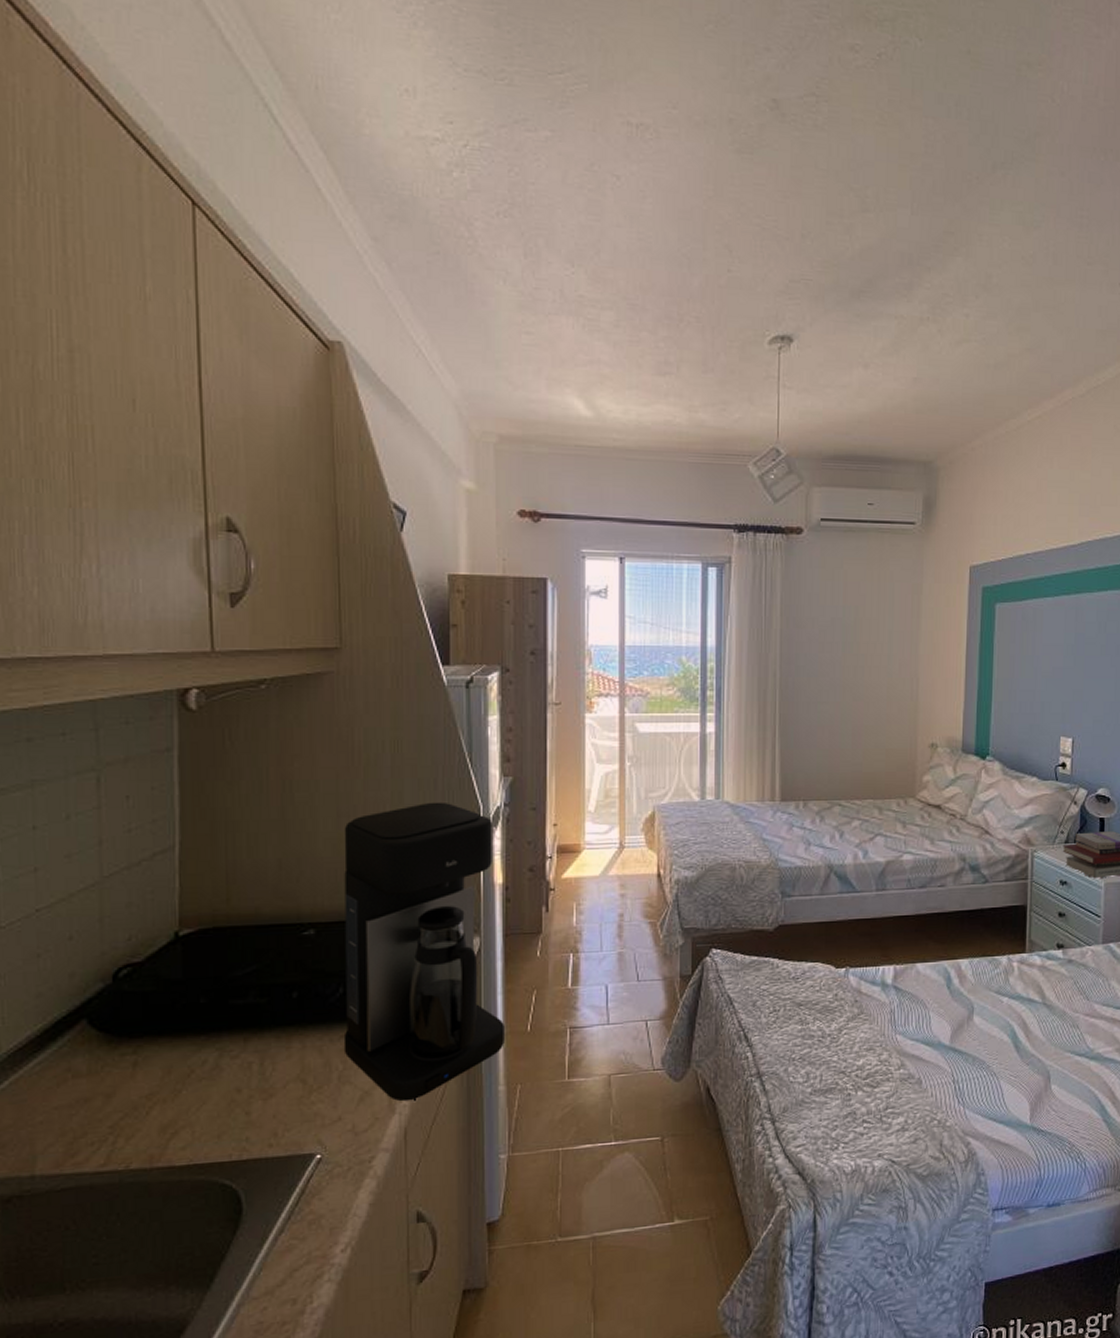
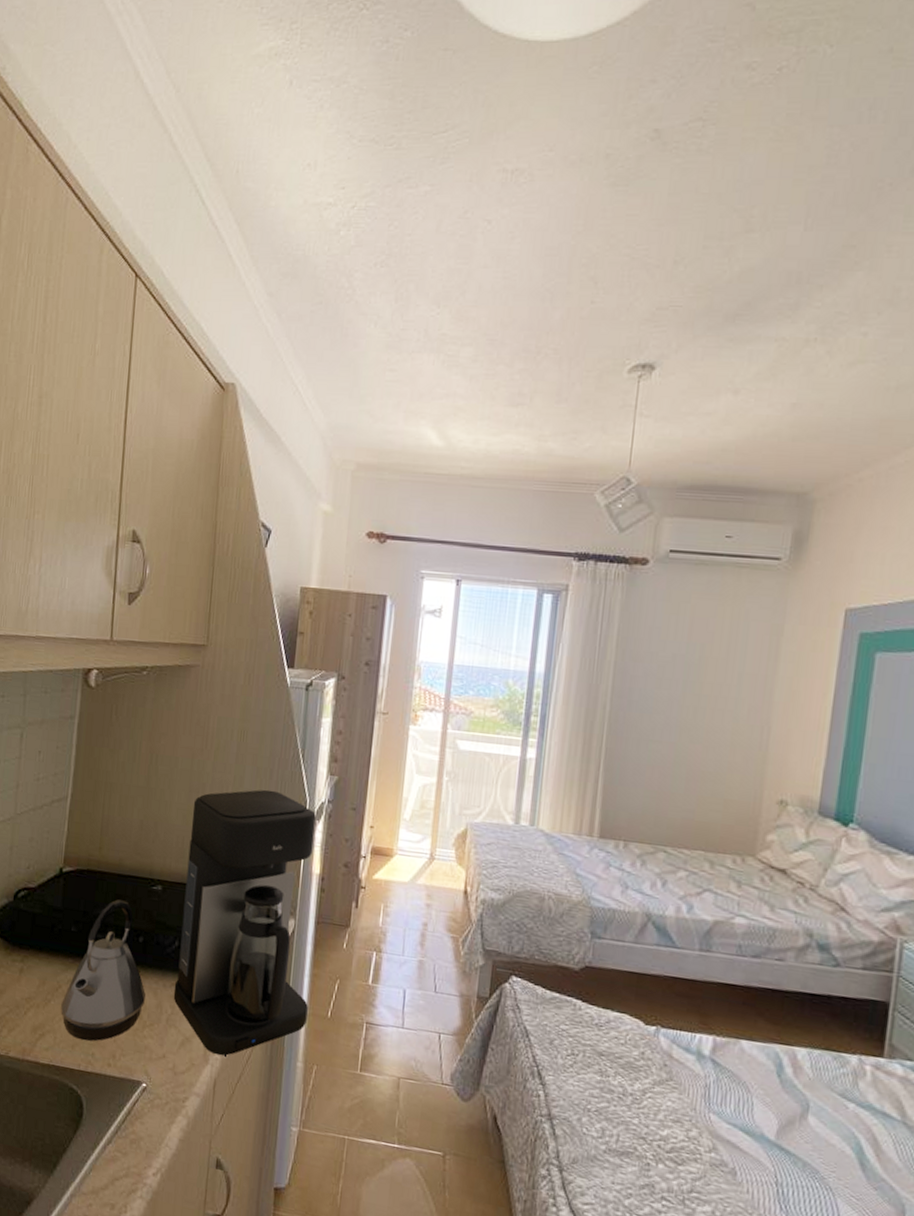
kettle: none [197,954,308,1127] -> present [61,899,146,1042]

